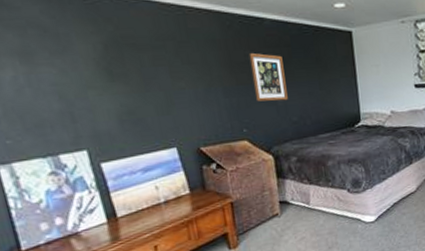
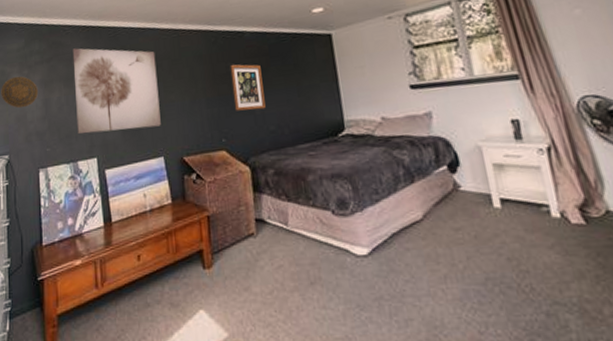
wall art: none [25,13,170,124] -> present [72,48,161,134]

